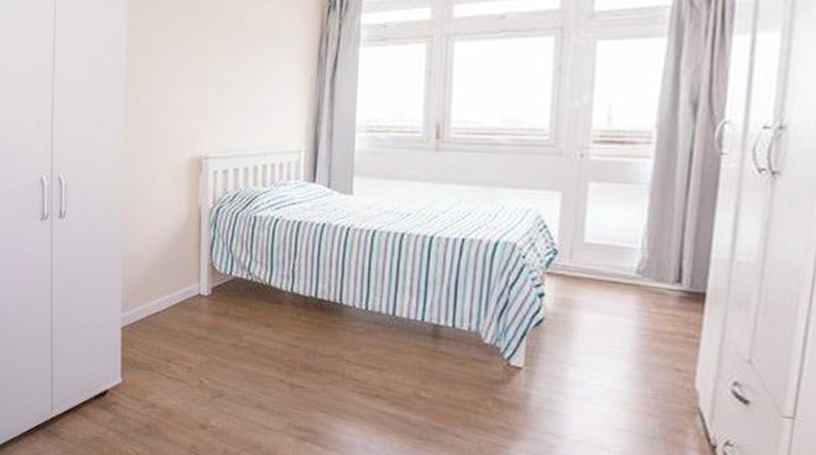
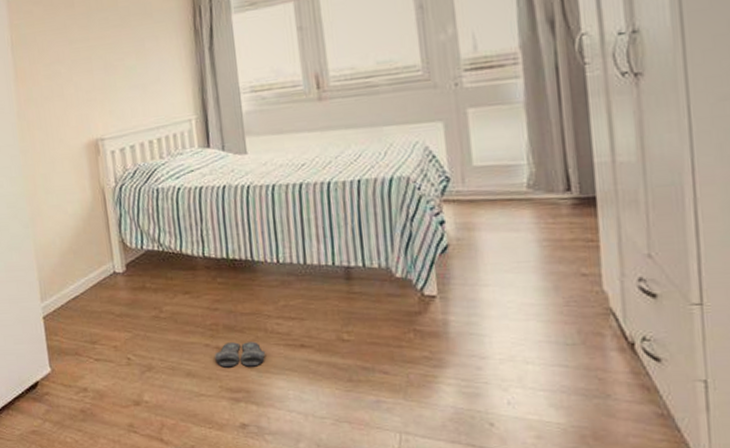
slippers: none [287,381,340,410] -> present [214,341,266,368]

